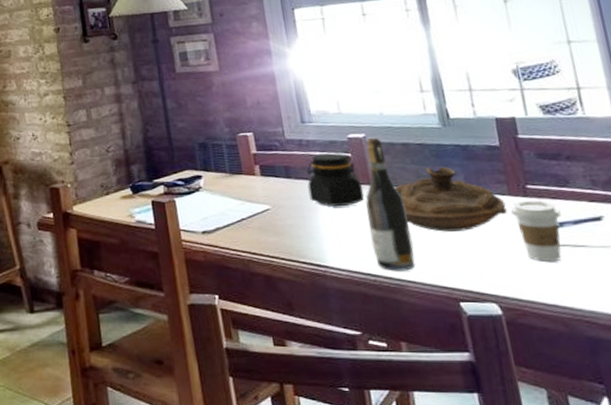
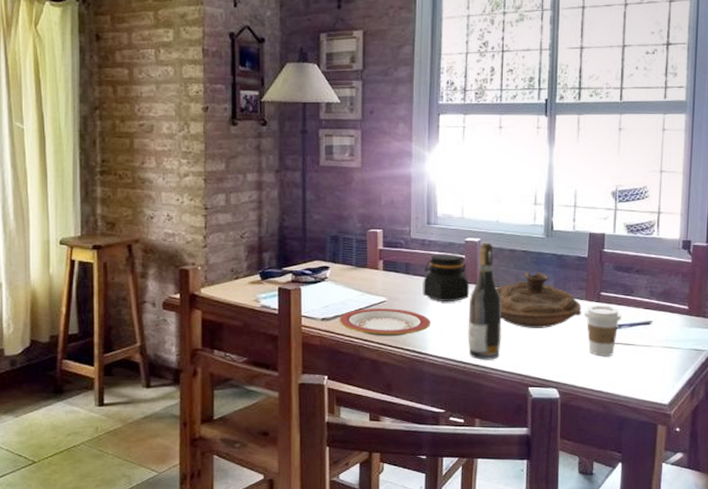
plate: none [221,217,326,249] -> present [339,308,431,337]

